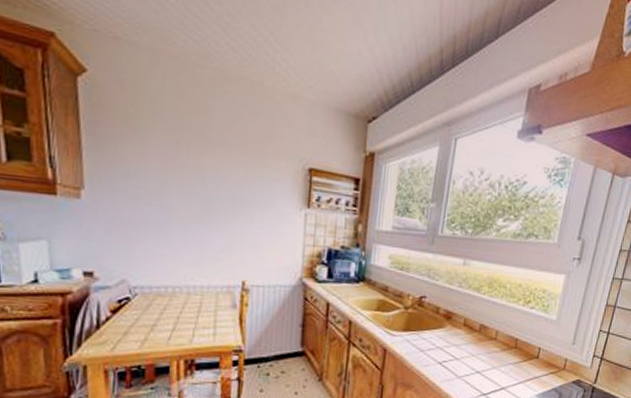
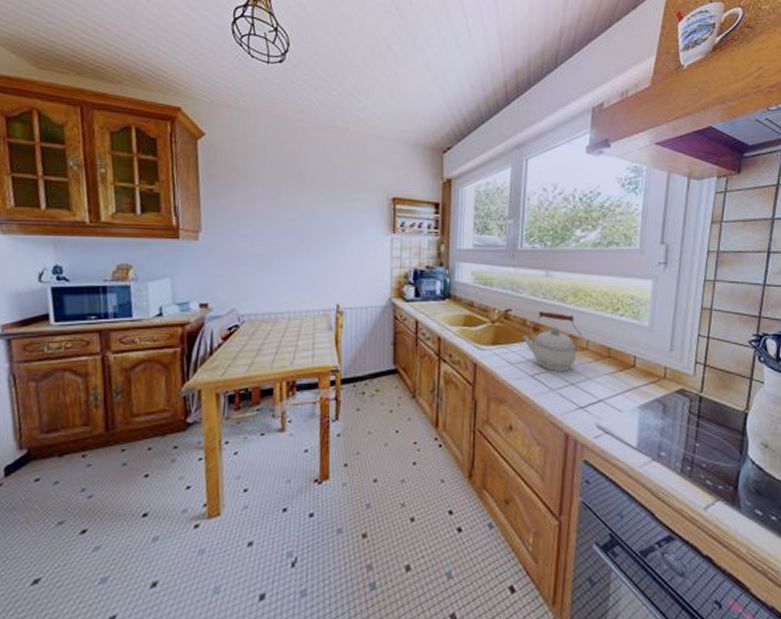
kettle: none [434,300,493,359] -> present [522,311,582,371]

